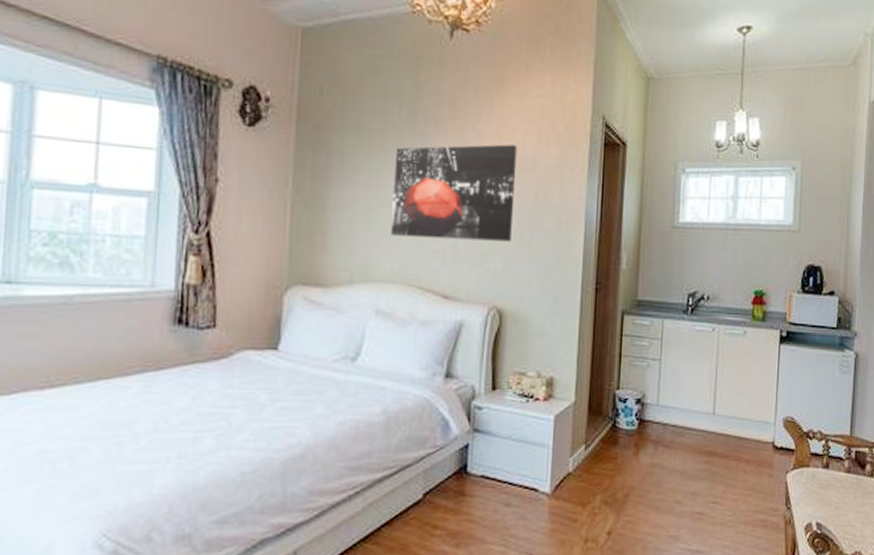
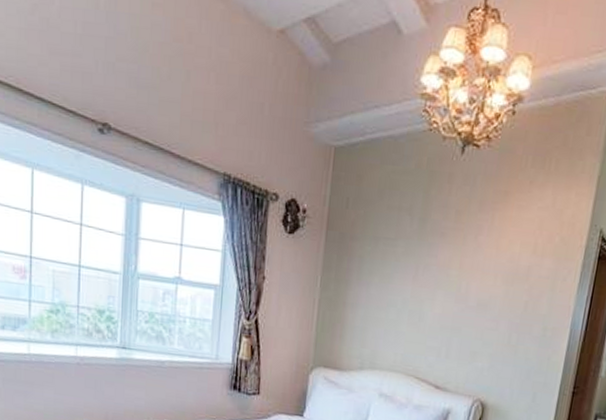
wall art: present [391,144,517,242] -> none [396,254,514,344]

